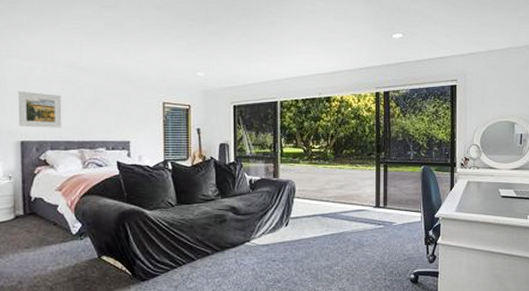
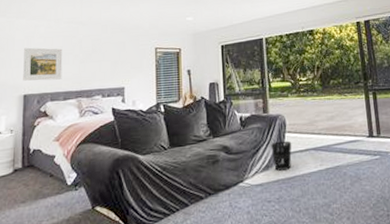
wastebasket: none [280,206,300,233] -> present [271,141,292,171]

